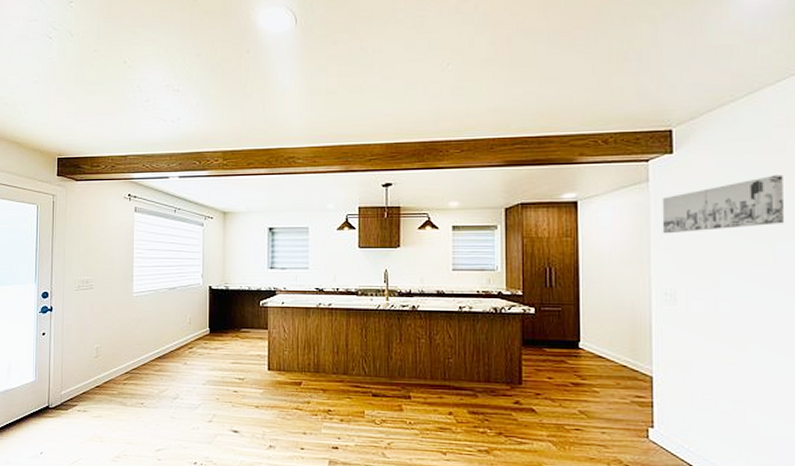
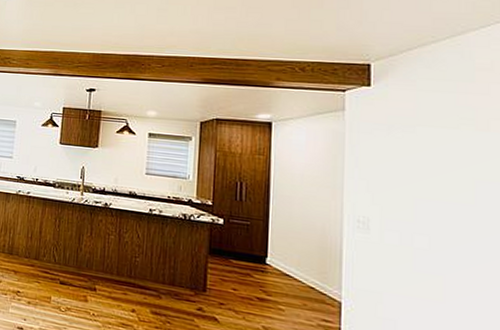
wall art: present [662,174,785,234] -> none [357,116,488,166]

